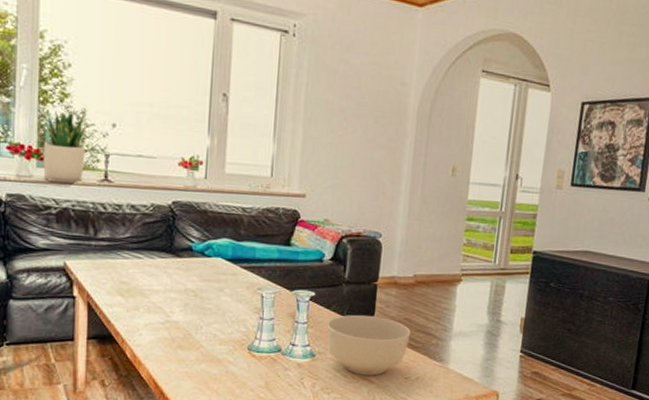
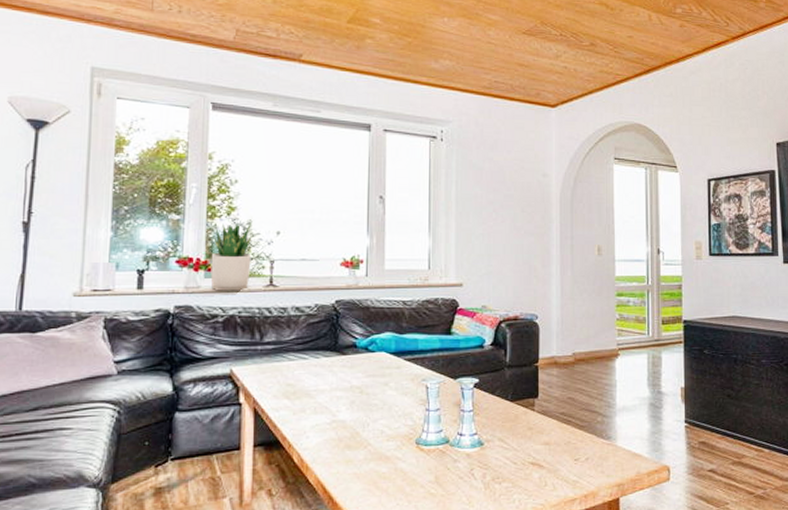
bowl: present [326,314,411,376] -> none [492,397,576,461]

